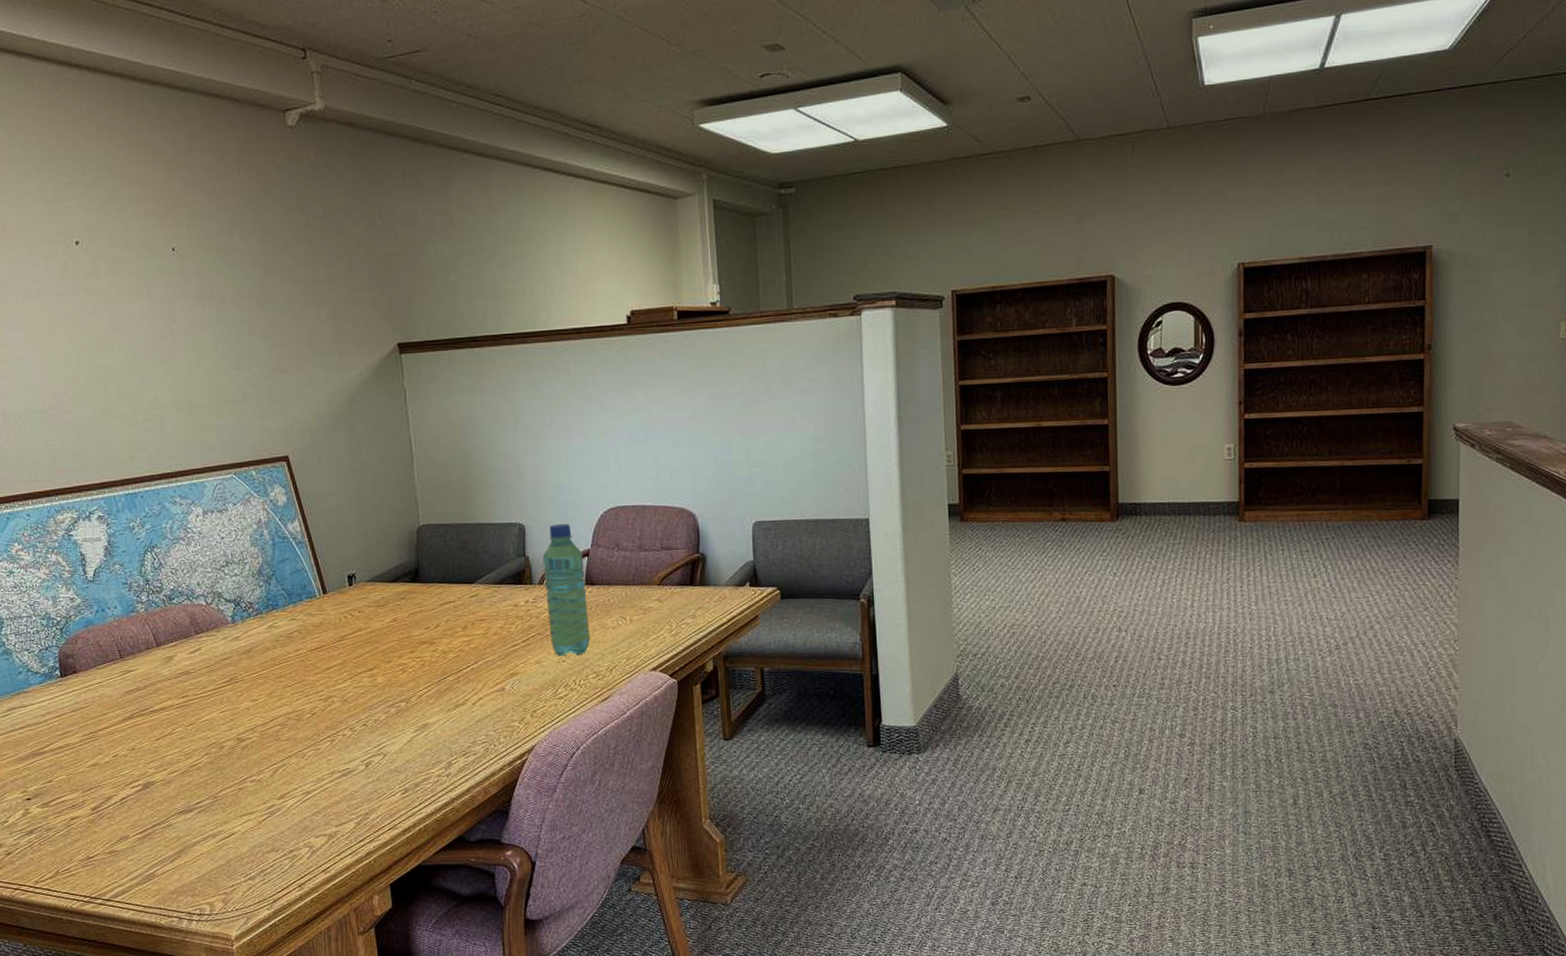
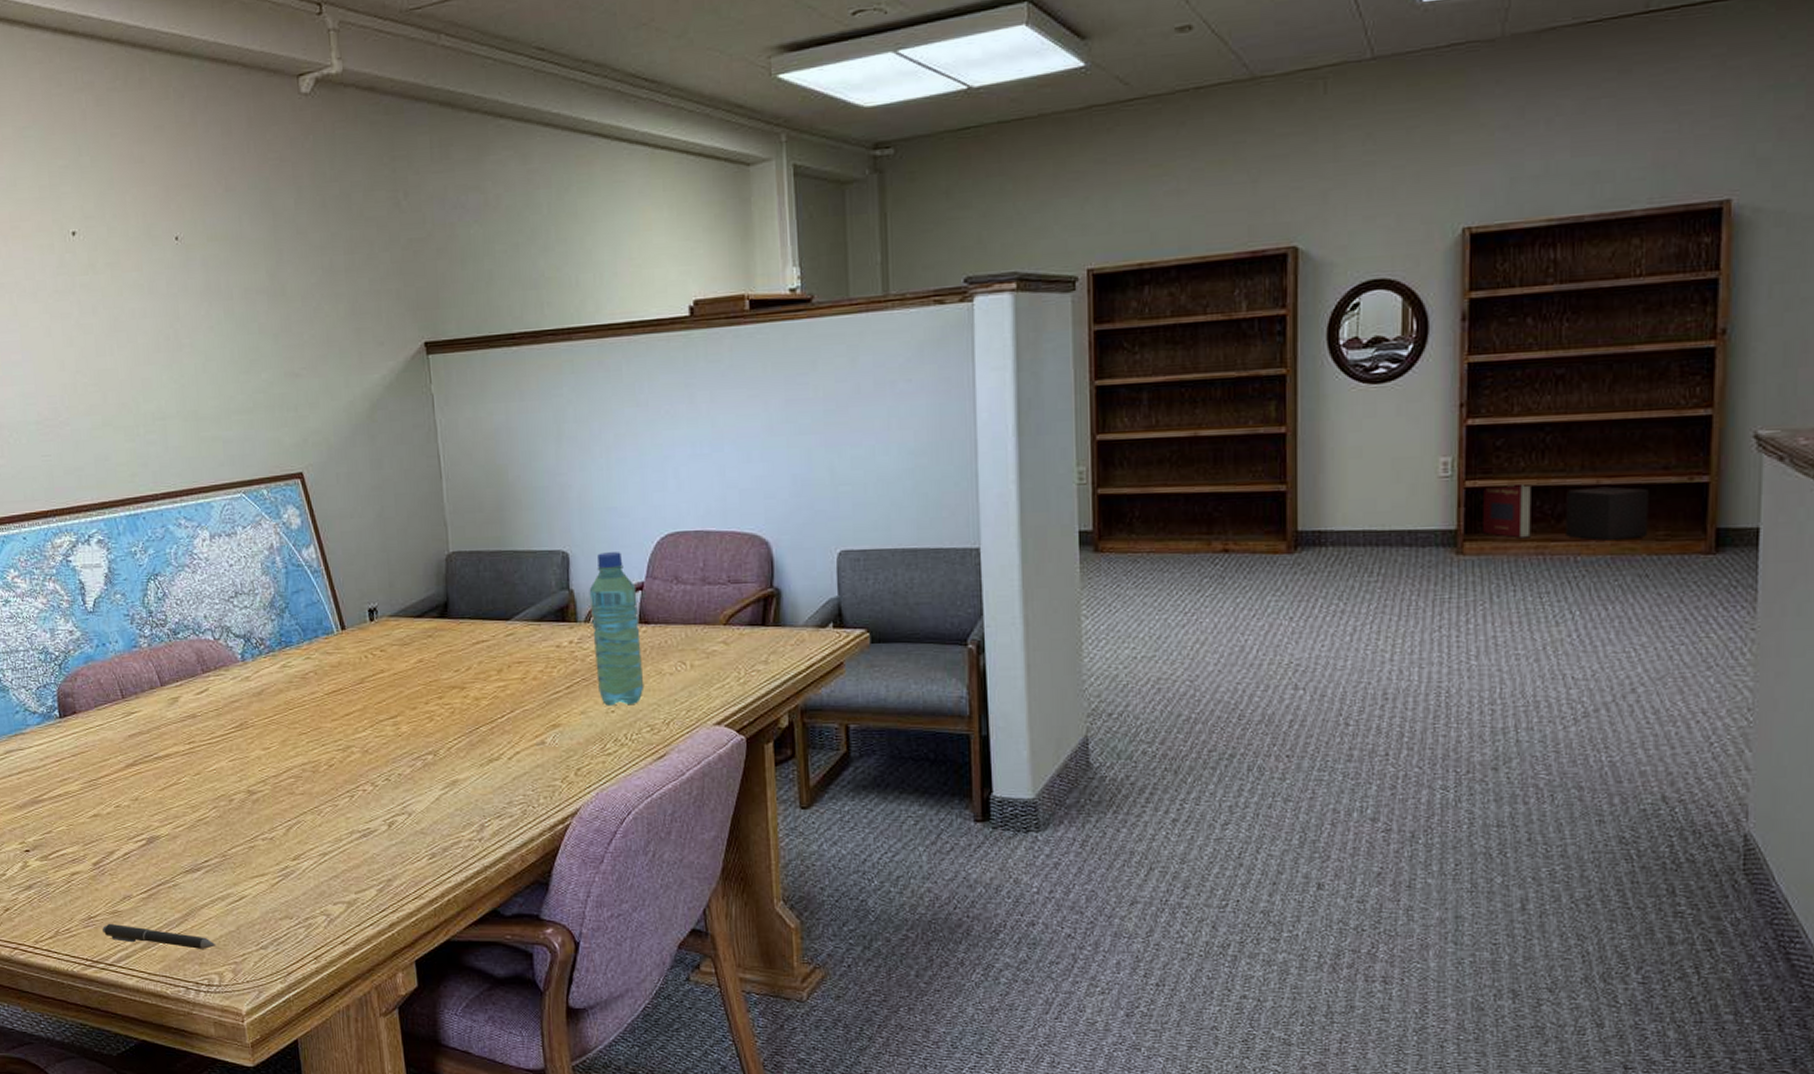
pen: none [100,862,208,883] -> present [102,923,217,950]
book: none [1258,466,1294,508] -> present [1483,485,1531,537]
decorative box: none [1319,467,1379,510] -> present [1566,486,1649,541]

